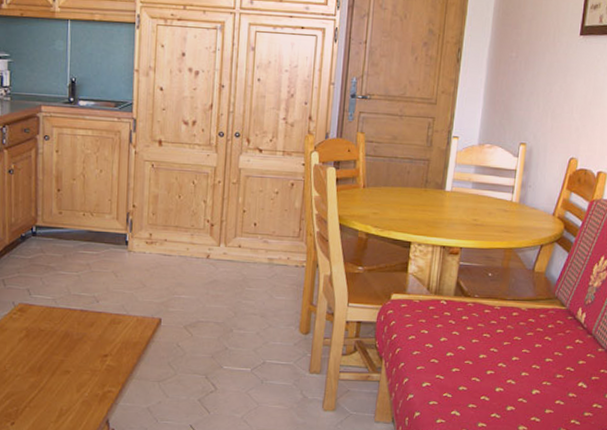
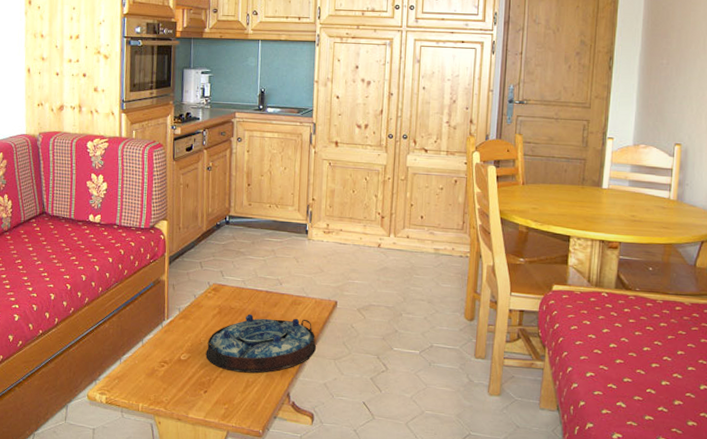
serving tray: none [12,336,139,401] -> present [206,314,317,373]

